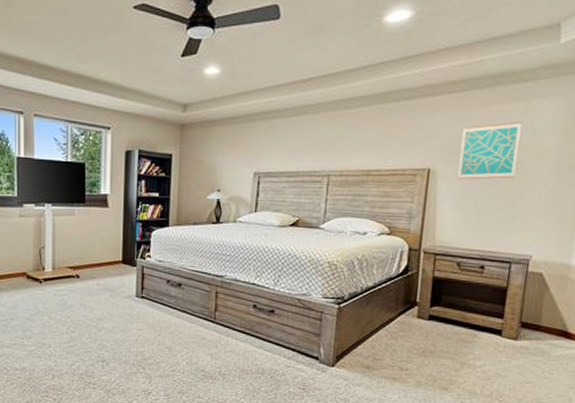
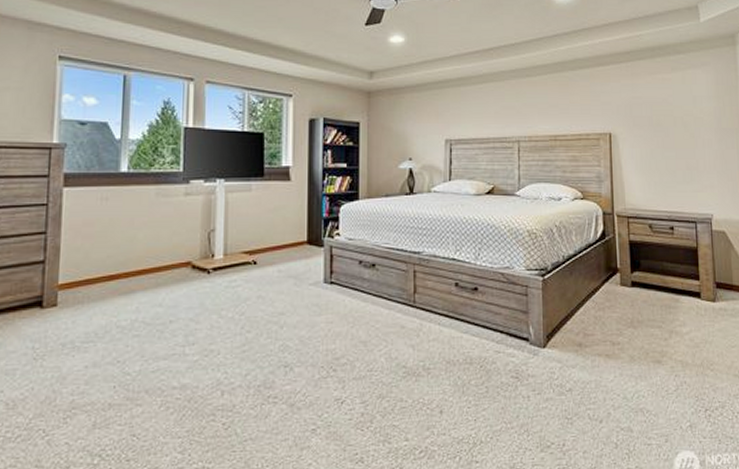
wall art: present [457,121,522,180] -> none [634,88,685,143]

